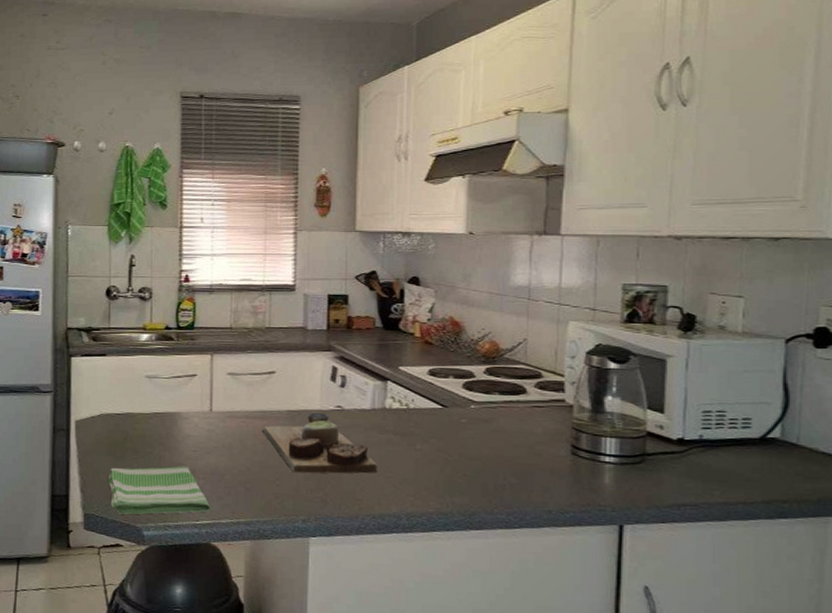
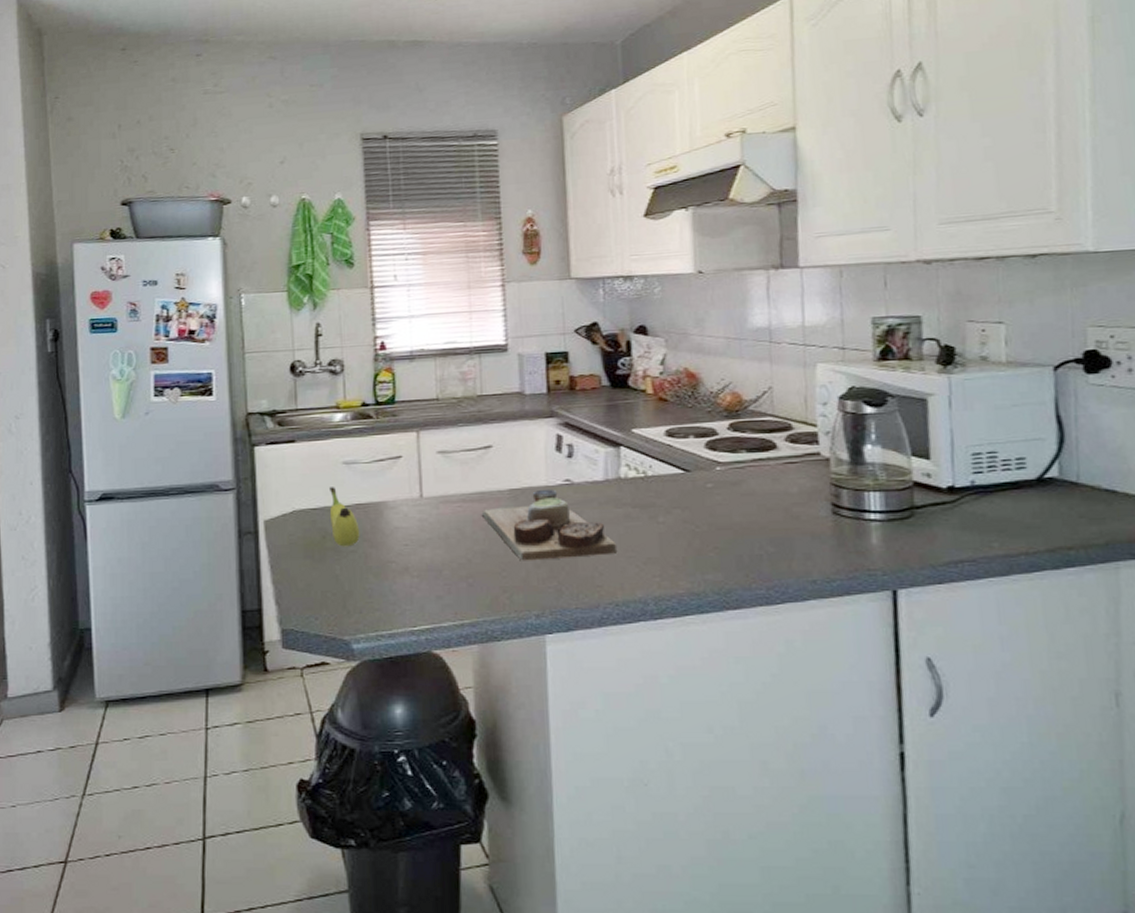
dish towel: present [108,466,211,515] -> none [307,563,430,627]
fruit: none [131,396,156,449] -> present [329,487,360,547]

